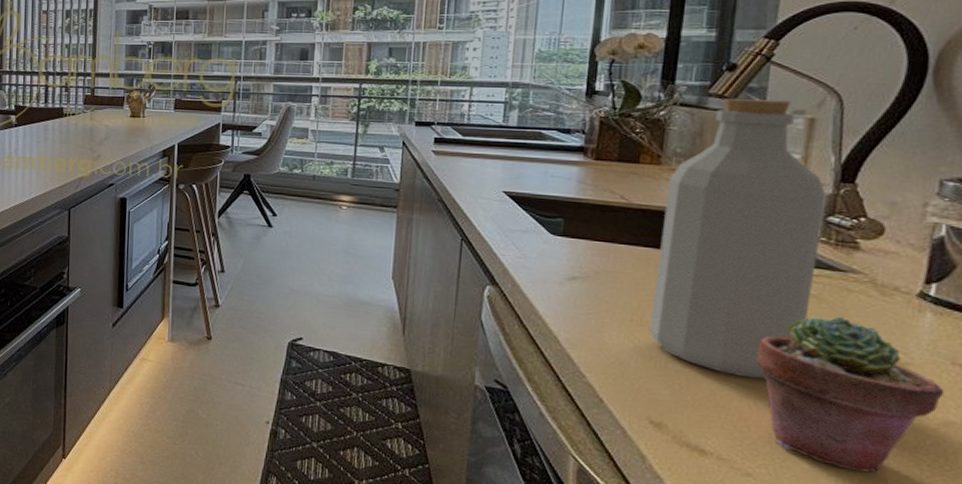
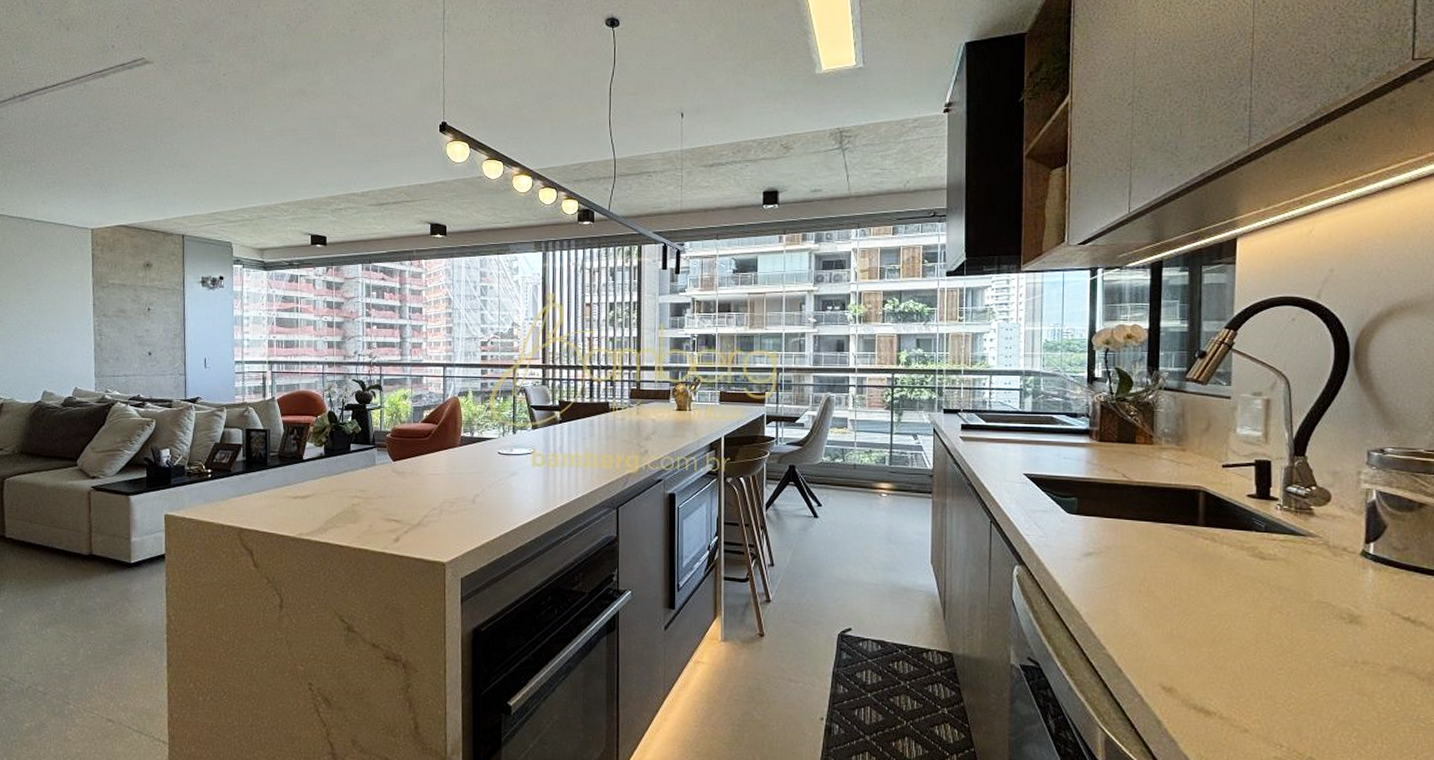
bottle: present [649,98,827,380] -> none [1155,382,1285,640]
potted succulent: present [756,316,944,473] -> none [1243,577,1388,719]

